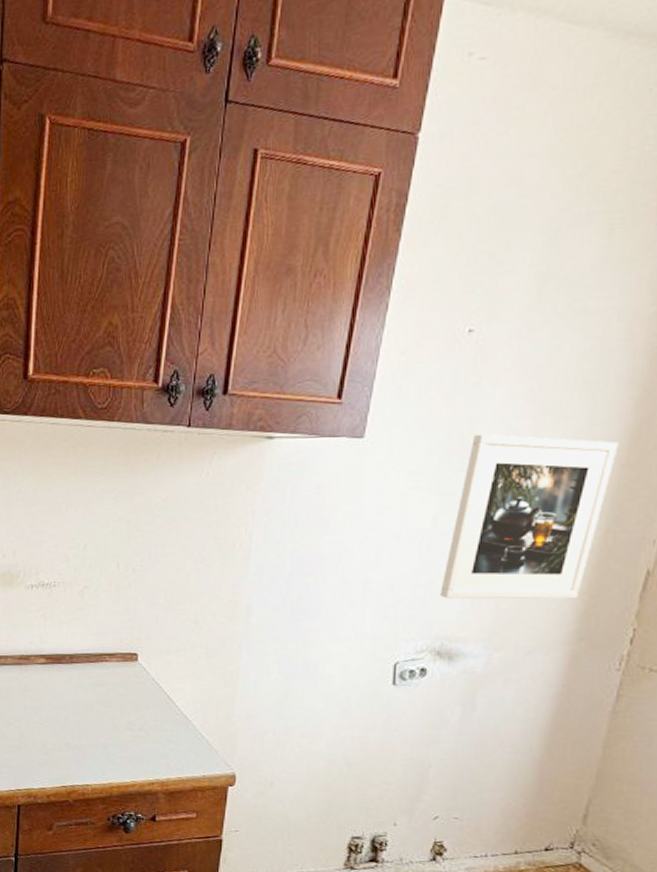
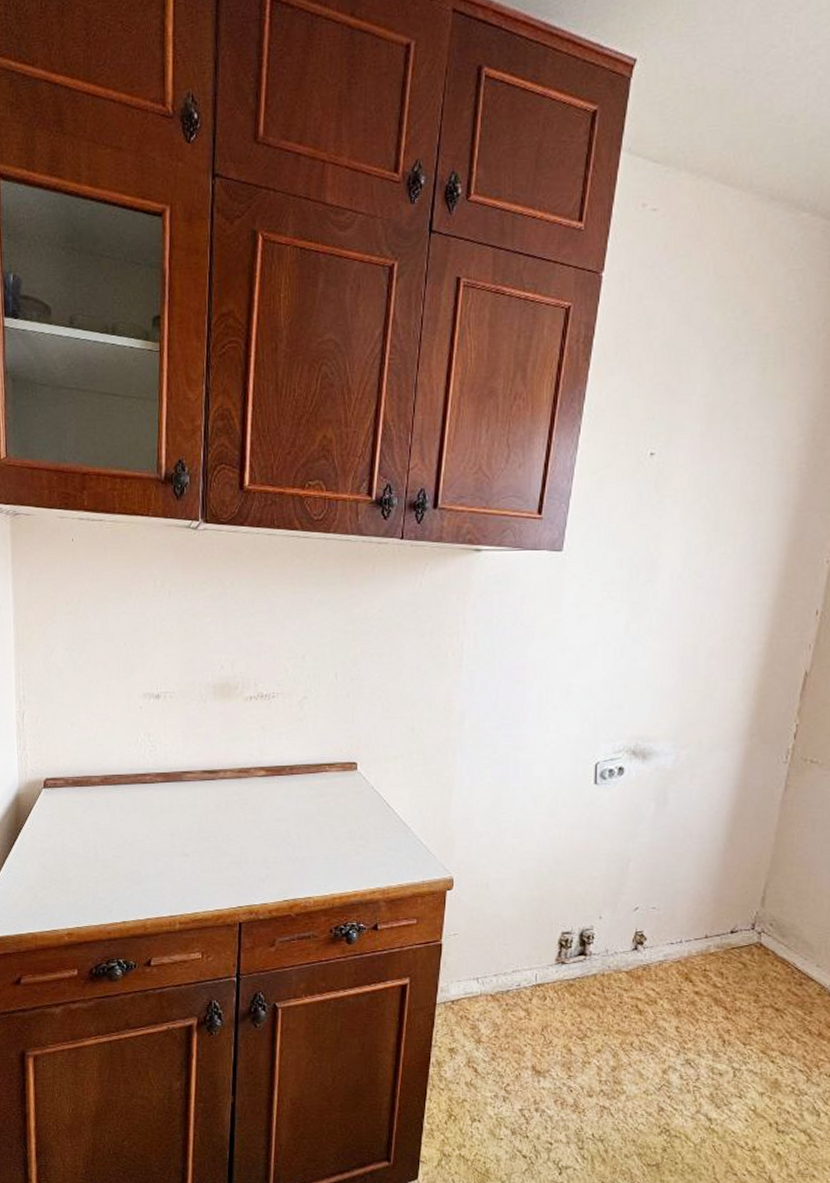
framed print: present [440,434,619,599] -> none [633,548,778,701]

